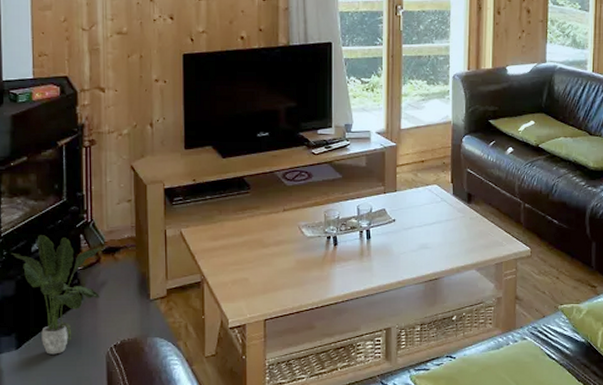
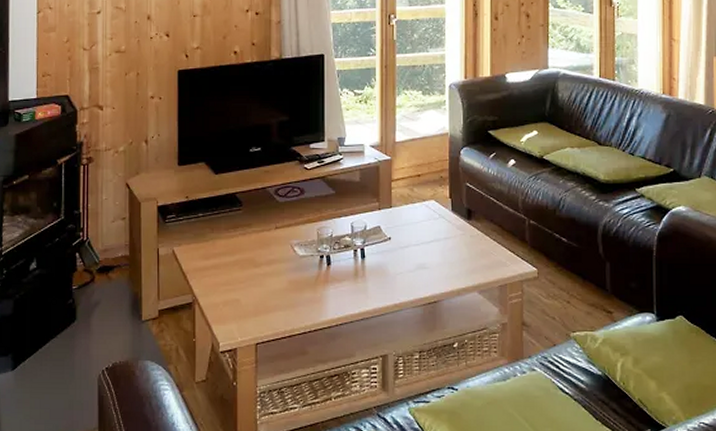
potted plant: present [11,235,101,355] -> none [11,253,96,376]

